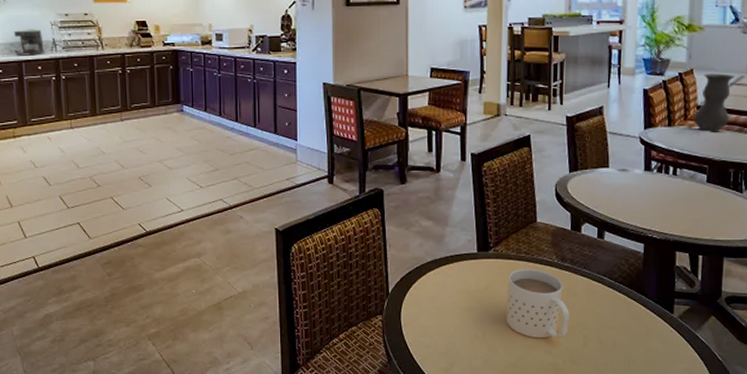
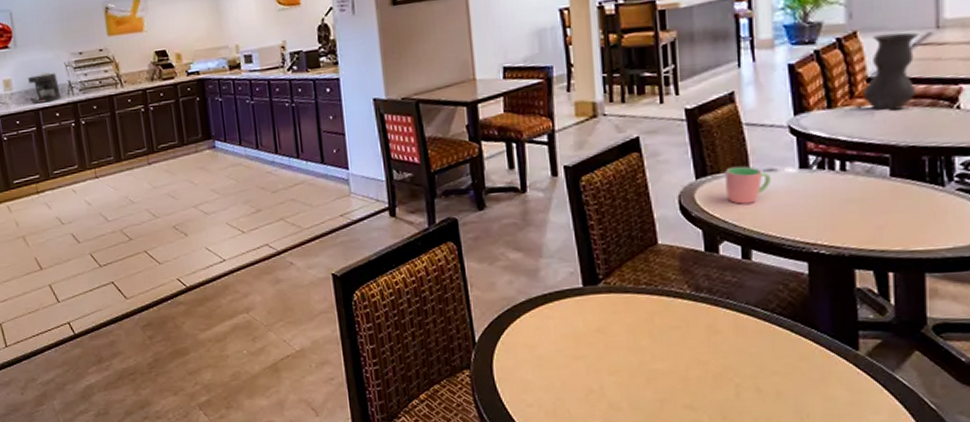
mug: present [506,269,570,339] -> none [626,303,714,390]
cup: none [590,165,623,195] -> present [725,166,771,204]

